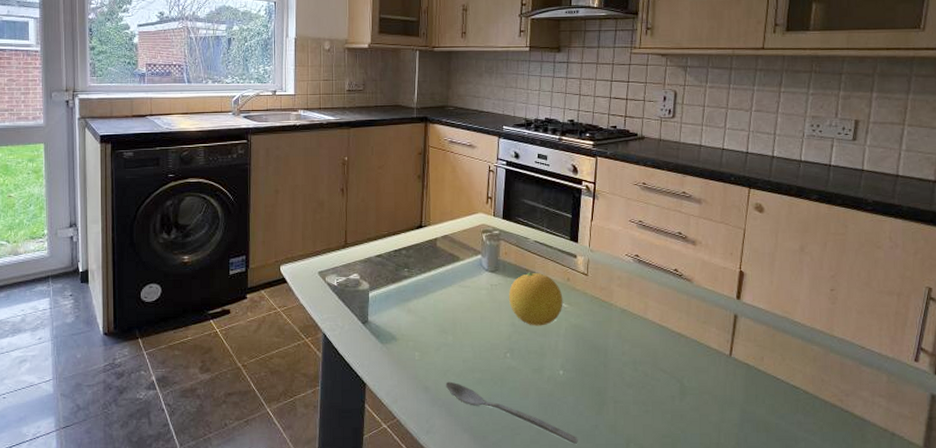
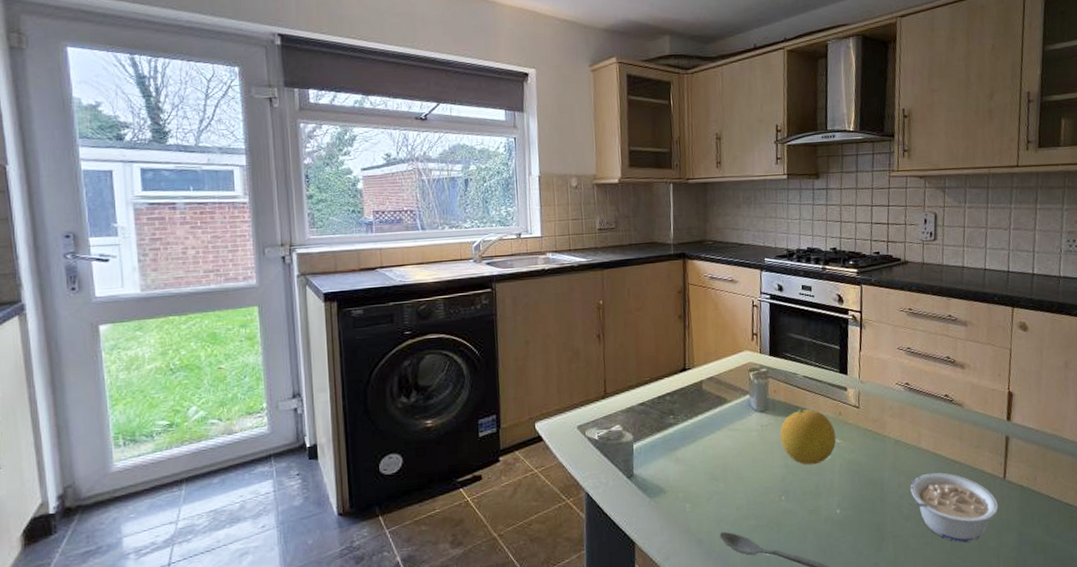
legume: none [632,343,723,414] -> present [909,472,999,543]

